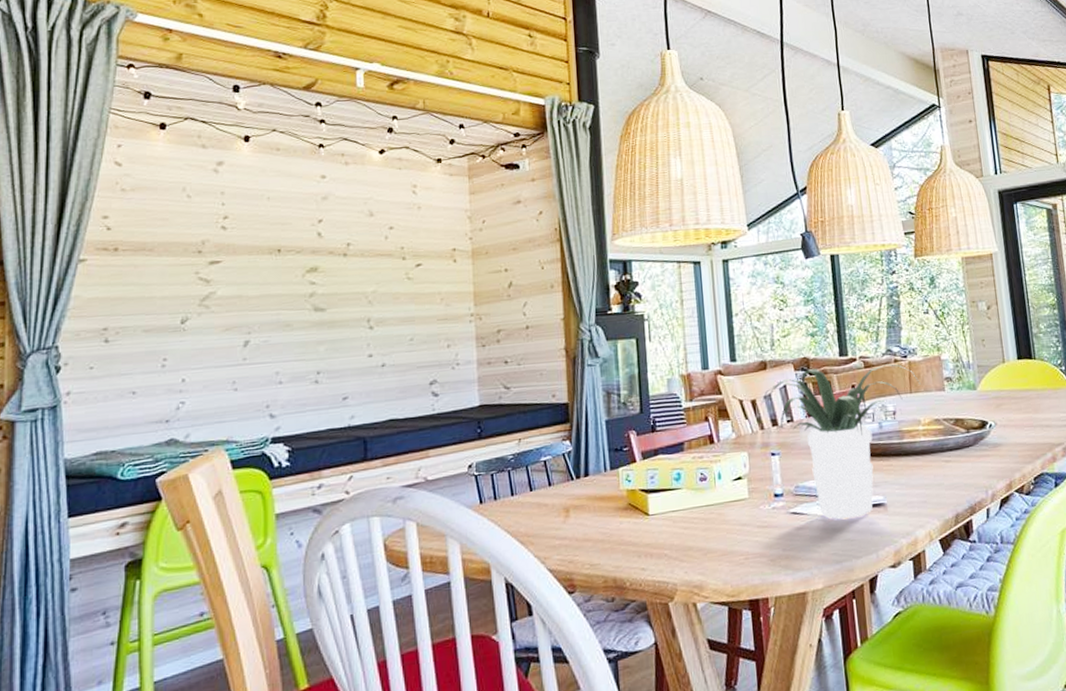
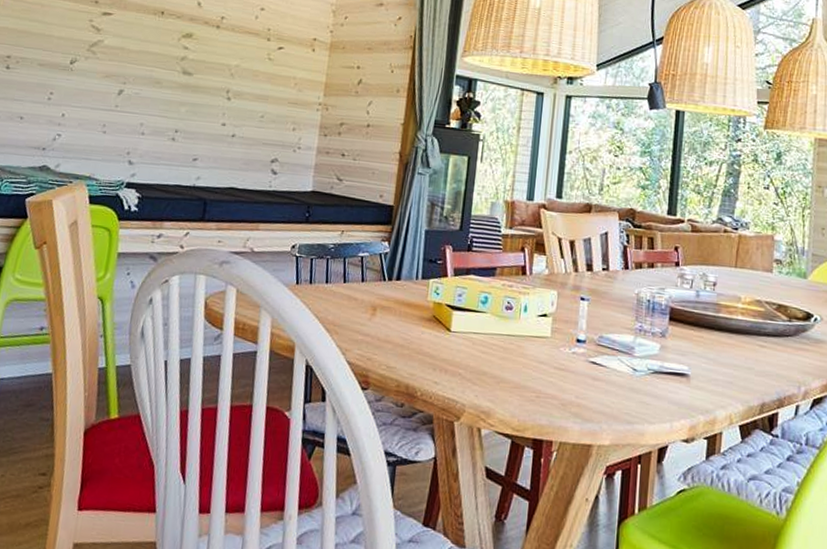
potted plant: present [761,364,921,519] -> none [580,221,748,382]

